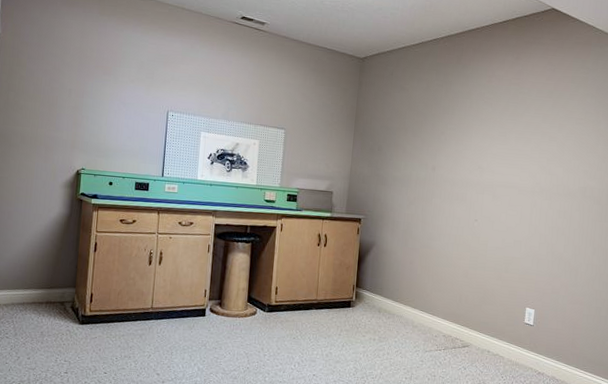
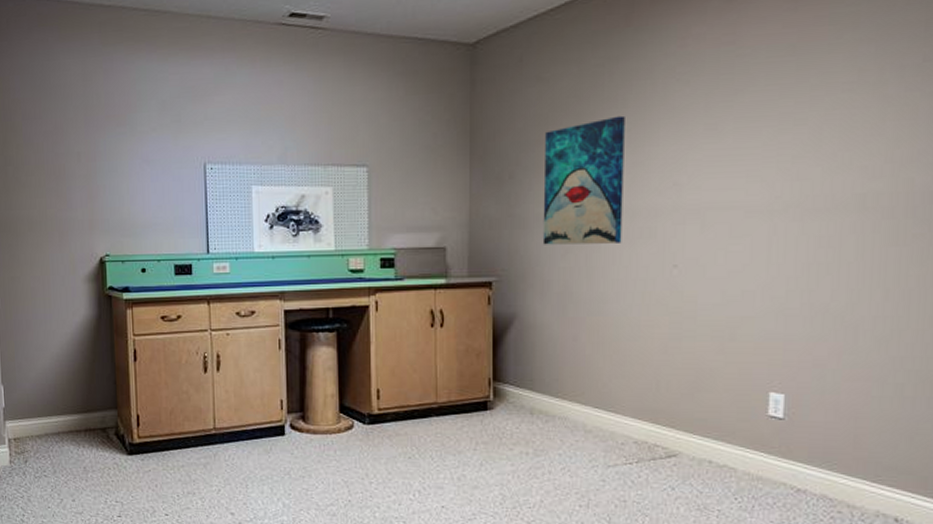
wall art: none [396,119,453,202] -> present [542,115,625,245]

